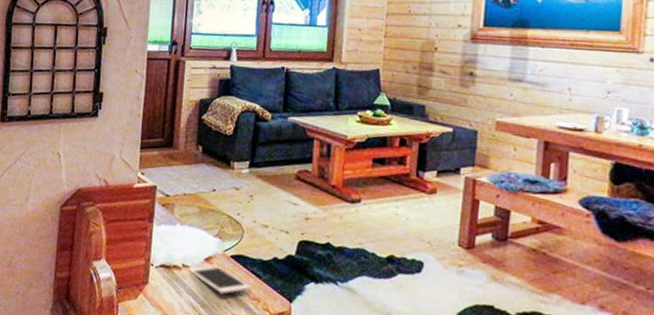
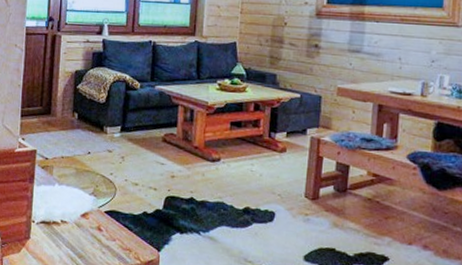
cell phone: present [188,266,251,294] -> none [67,221,123,246]

